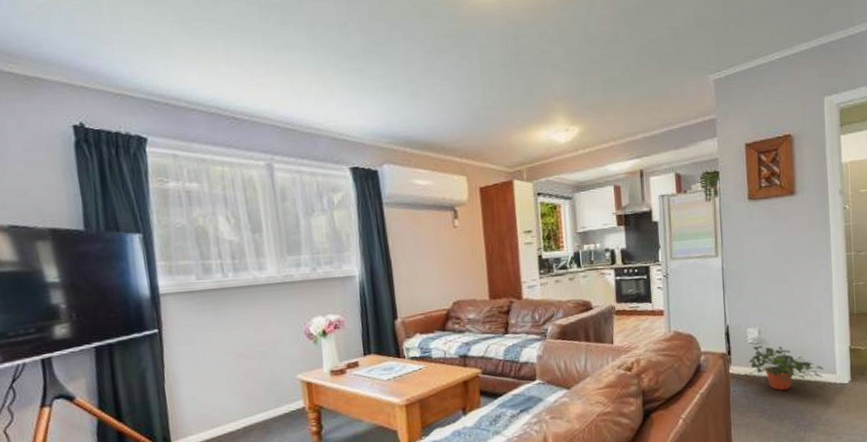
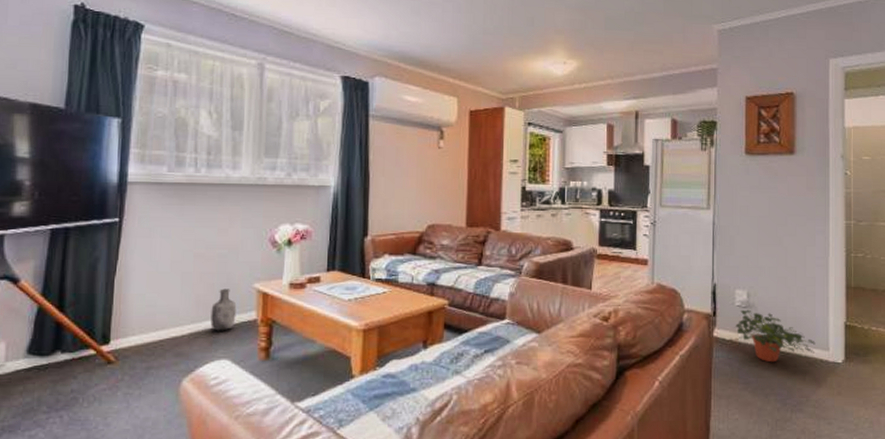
vase: none [260,382,285,422] -> present [210,288,237,331]

